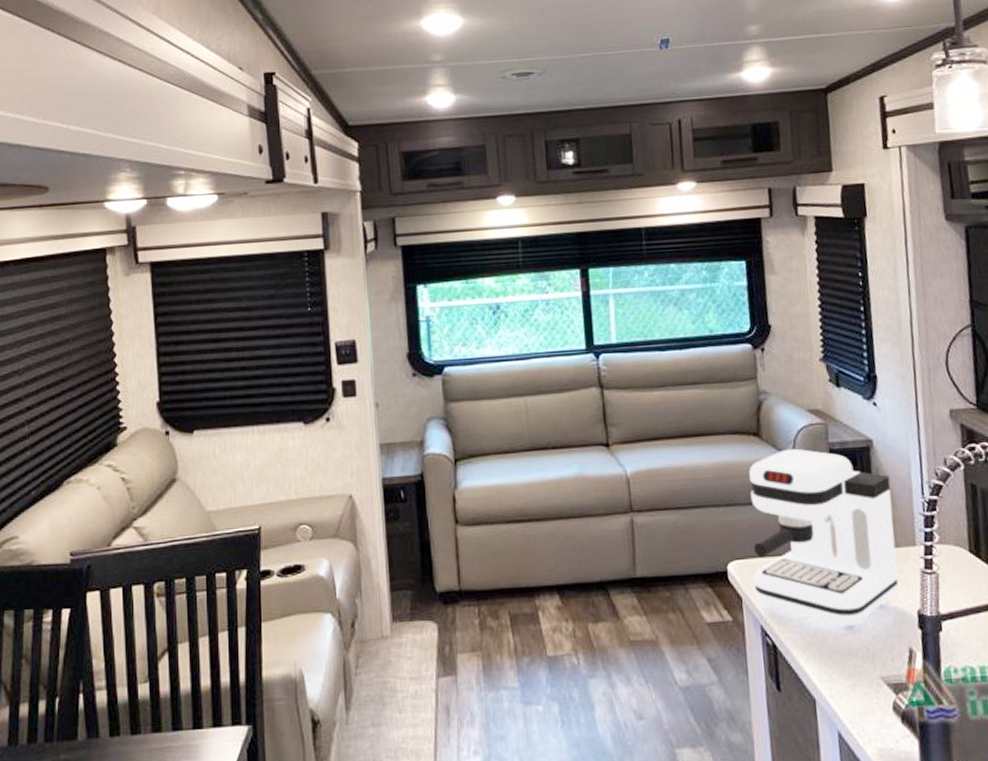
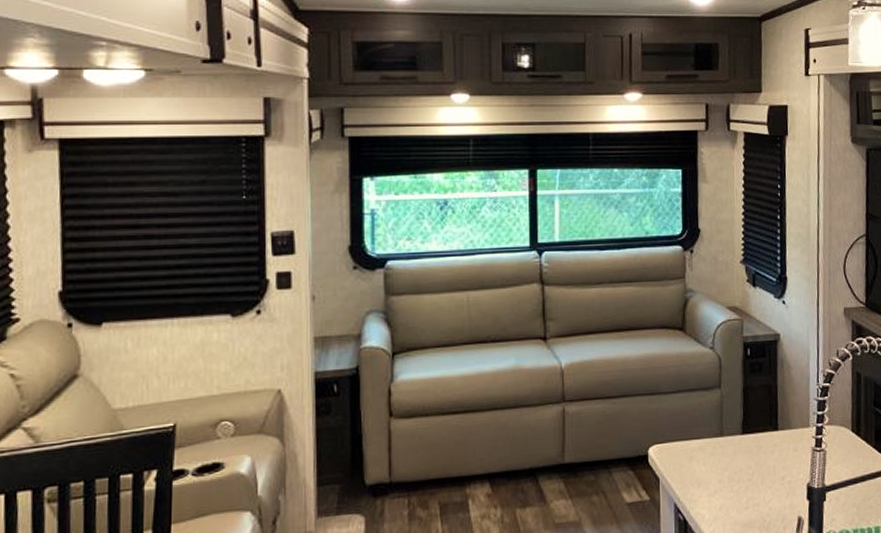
coffee maker: present [749,448,899,627] -> none [670,341,794,501]

